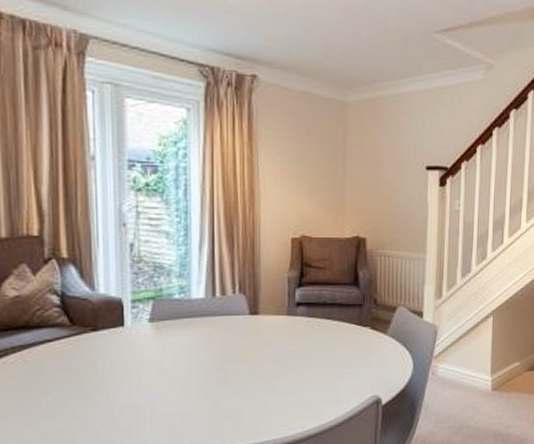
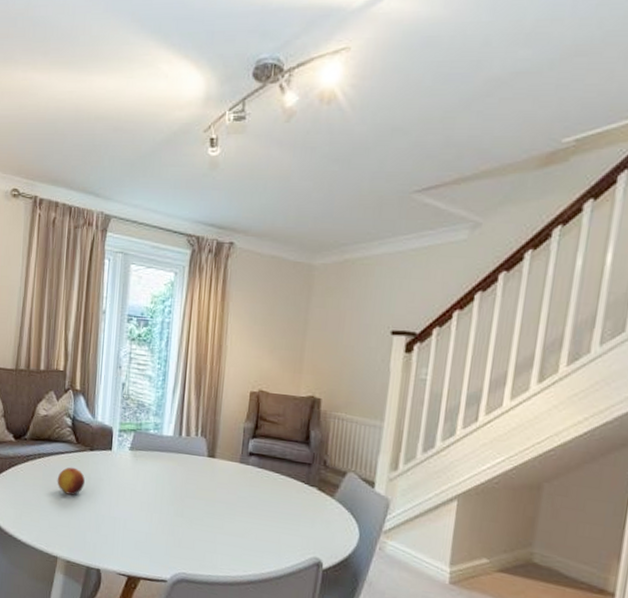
fruit: none [46,355,89,391] -> present [57,467,85,495]

